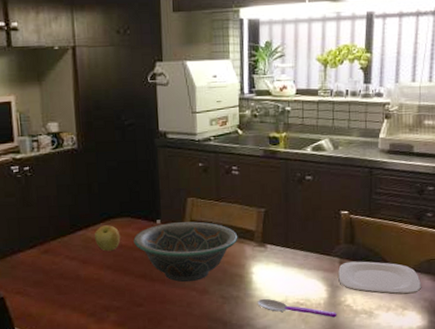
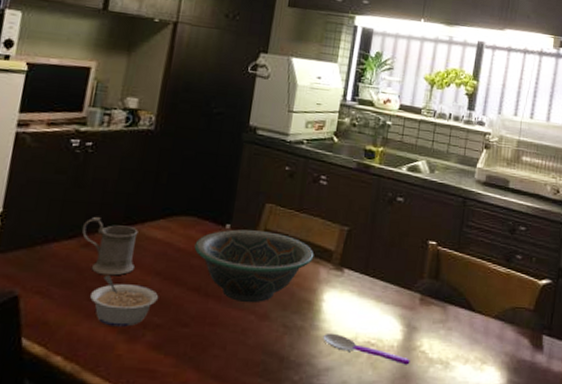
mug: none [38,228,88,274] -> present [81,217,139,276]
legume: none [58,274,114,312] -> present [89,275,159,327]
apple: present [95,225,121,252] -> none [149,222,181,254]
plate: present [338,261,421,295] -> none [417,299,504,345]

